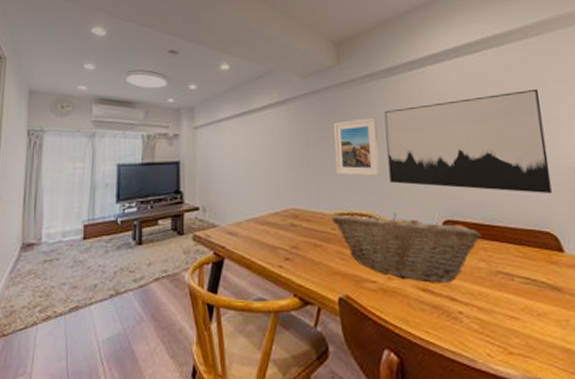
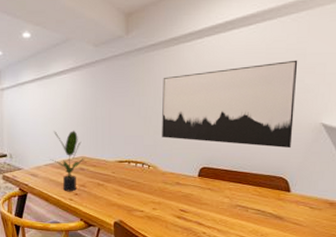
potted plant: none [253,176,297,256] -> present [50,130,85,192]
fruit basket: present [331,213,482,283] -> none [113,161,229,213]
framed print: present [333,118,380,177] -> none [118,83,155,133]

